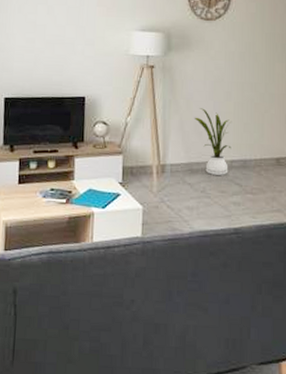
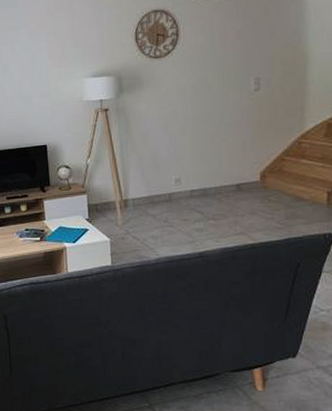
house plant: present [194,108,232,175] -> none [151,144,191,205]

